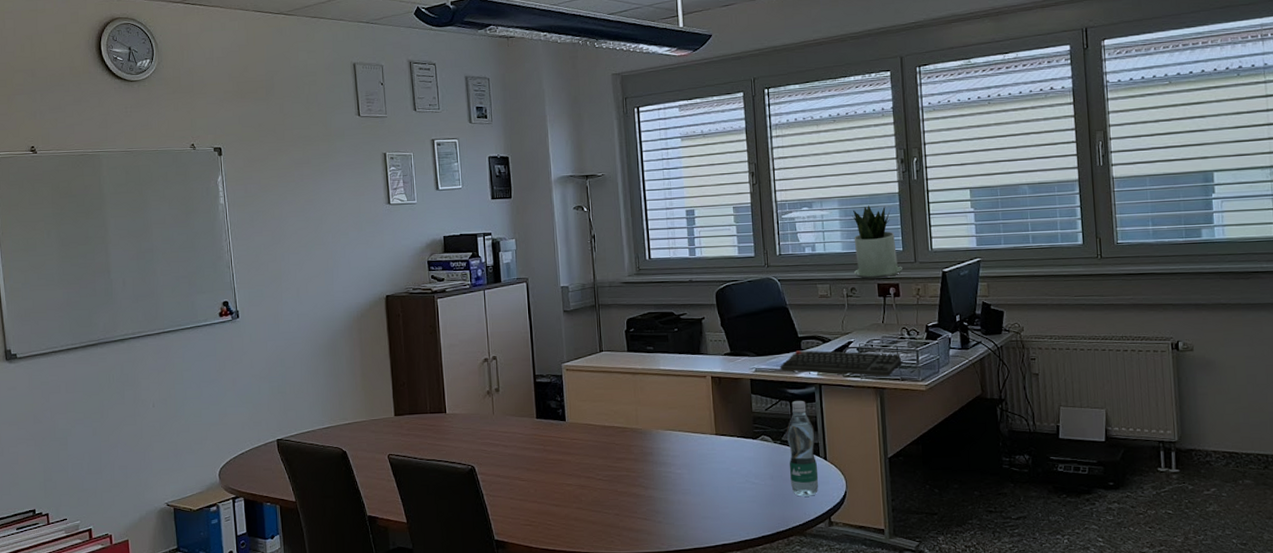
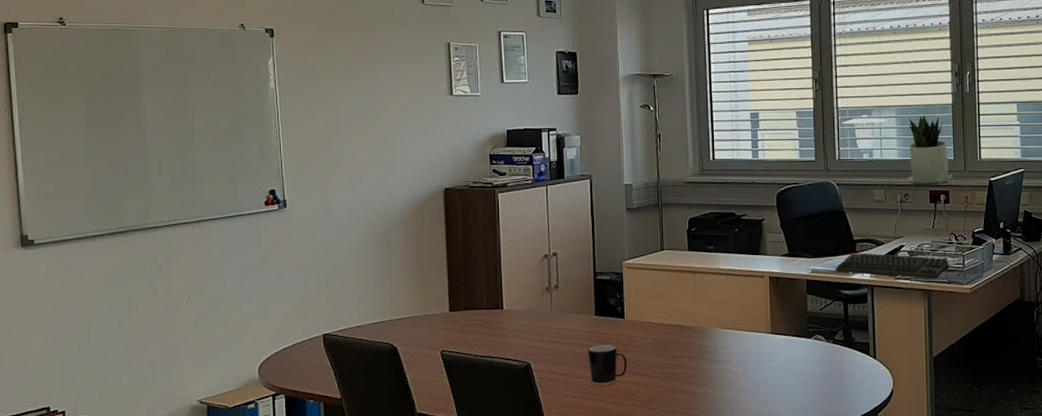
mug: none [530,446,570,489] -> present [588,344,628,386]
bottle: present [787,401,819,497] -> none [839,302,868,394]

